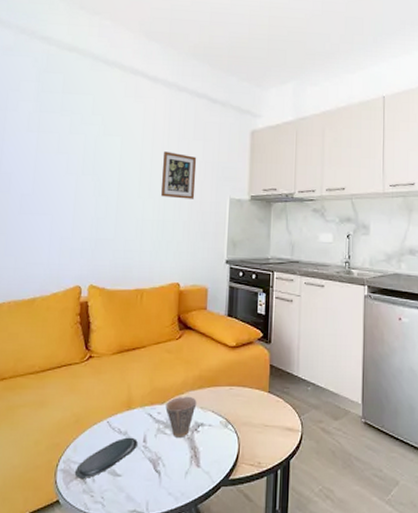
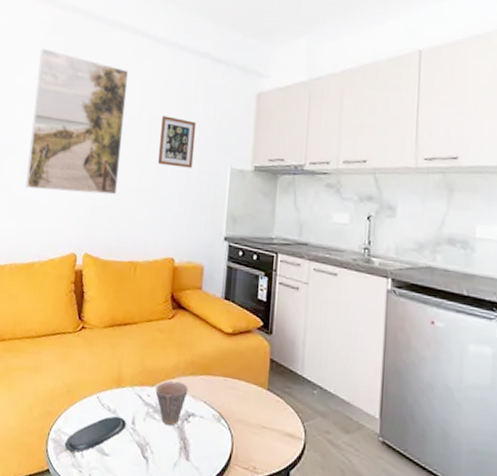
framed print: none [23,85,130,227] -> present [26,48,129,195]

